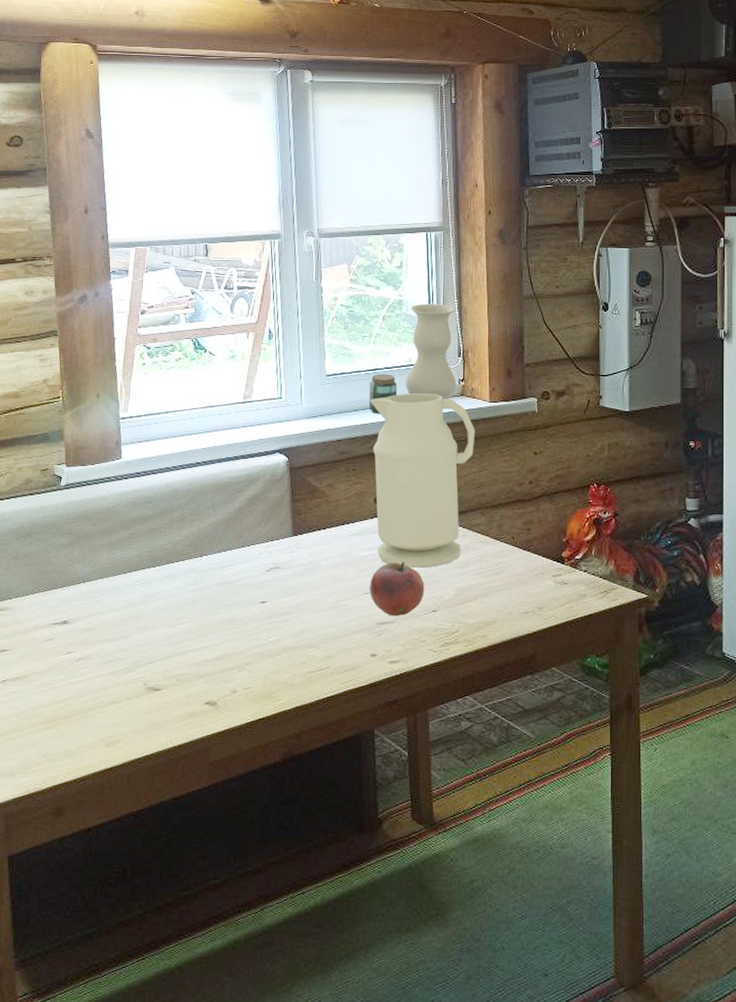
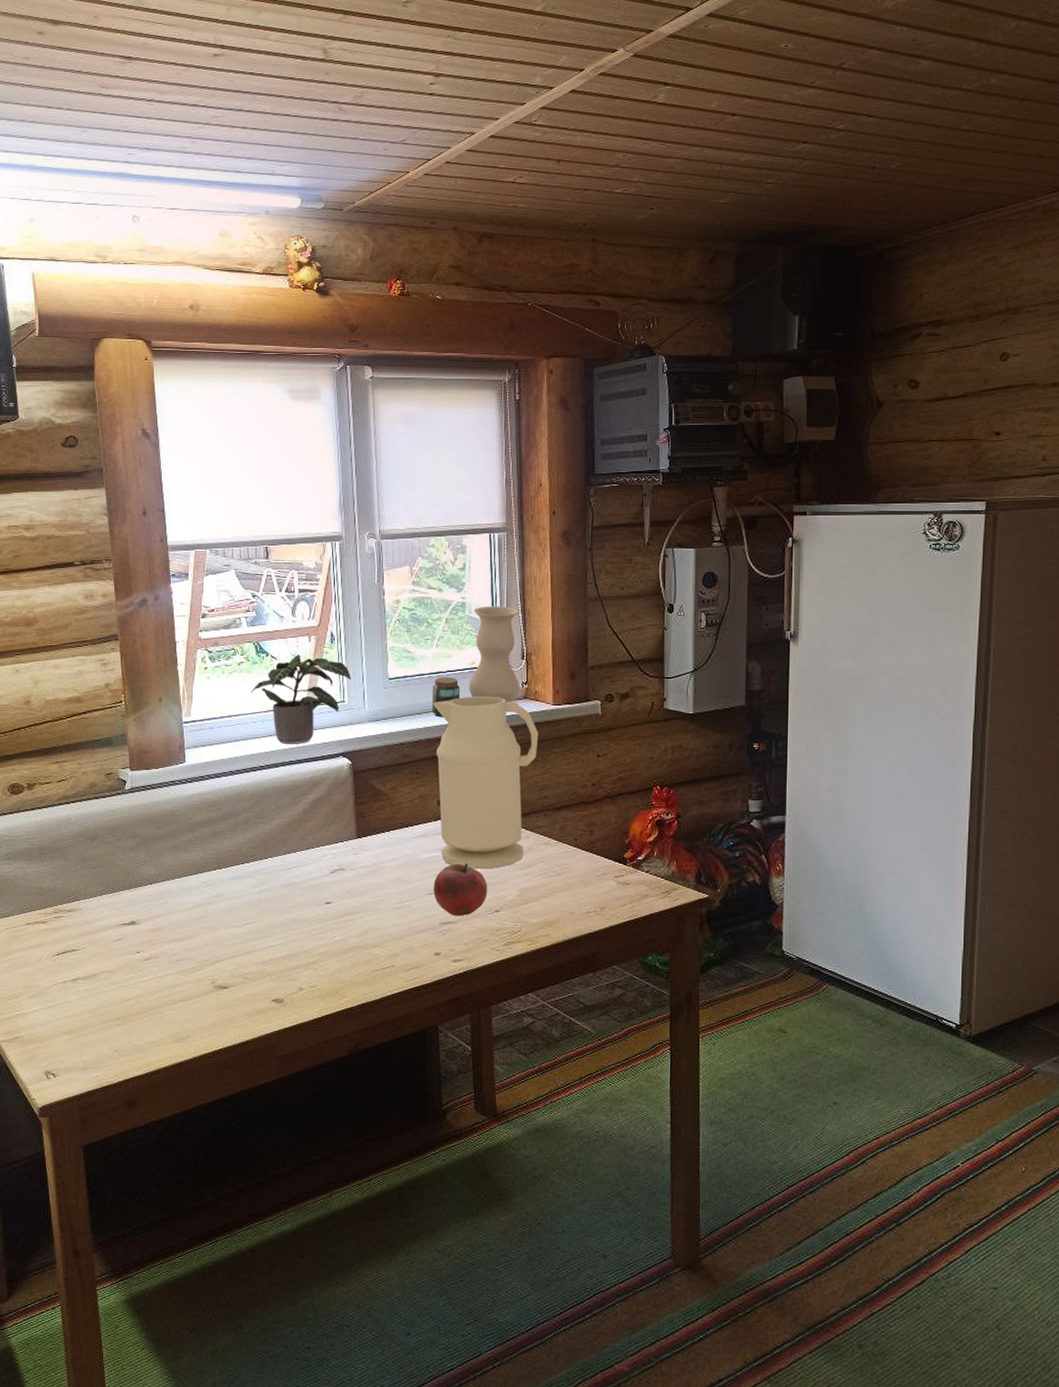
potted plant: none [189,351,289,441] -> present [251,654,352,744]

